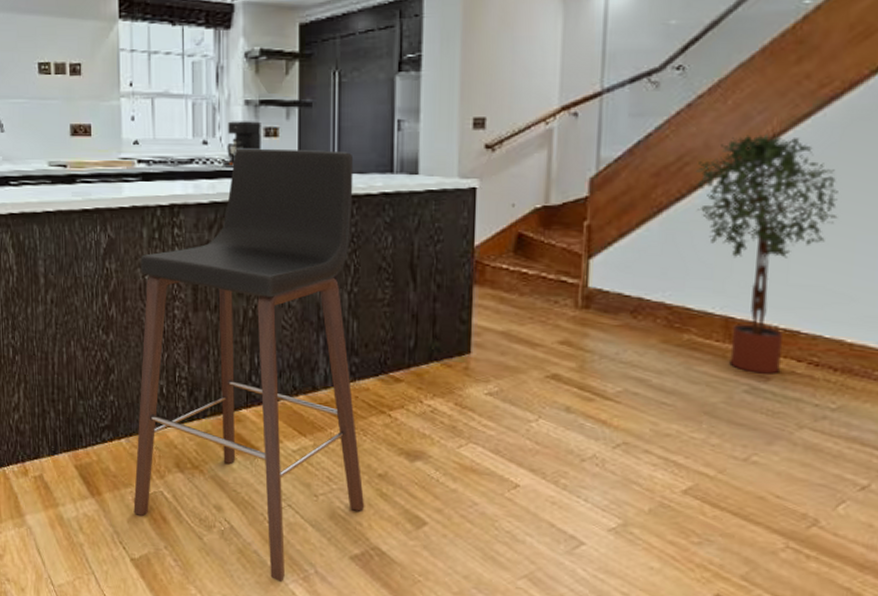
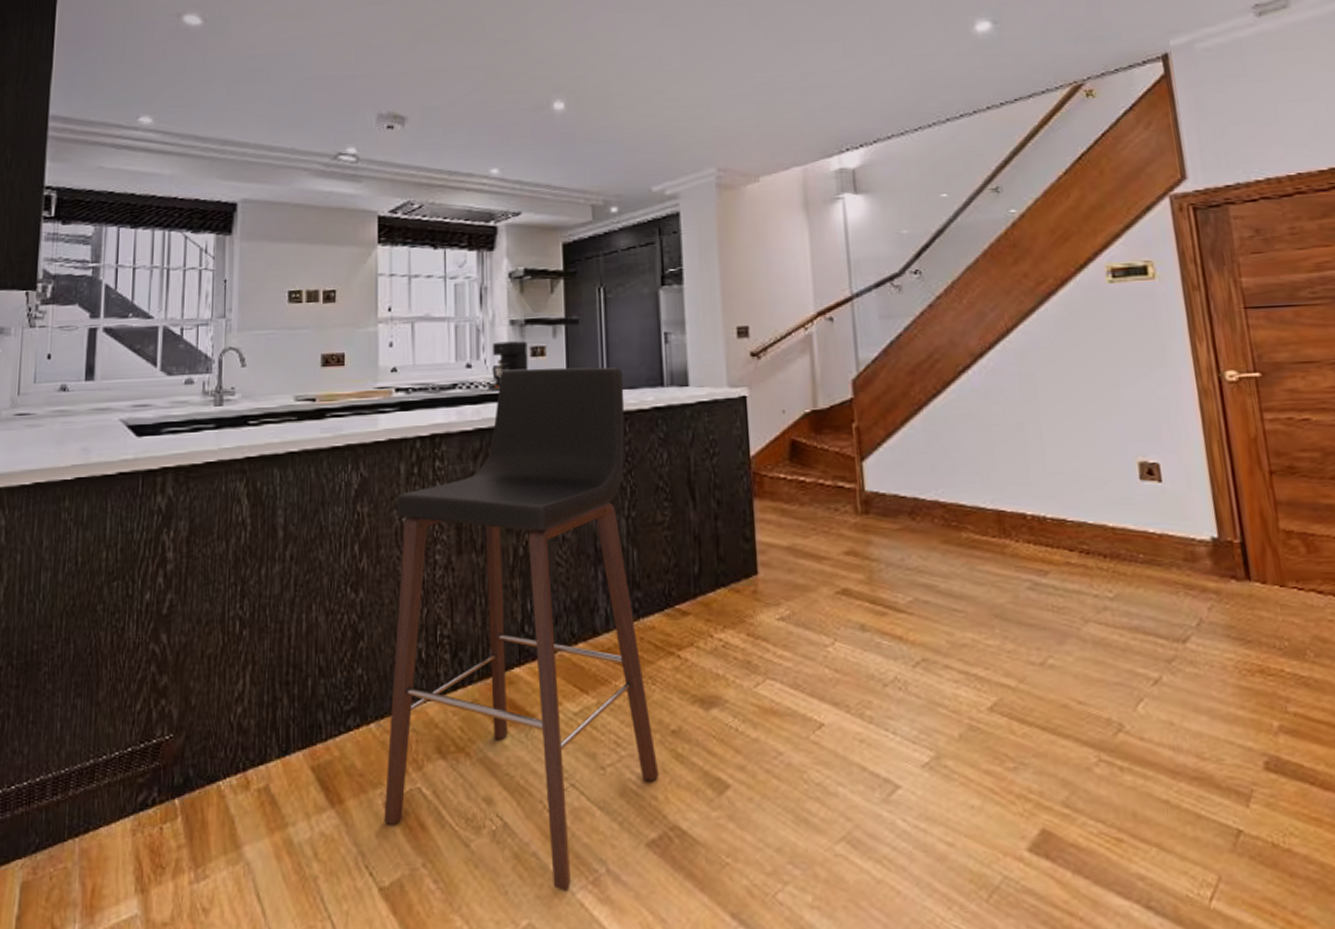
potted tree: present [695,133,838,374] -> none [945,328,1076,568]

